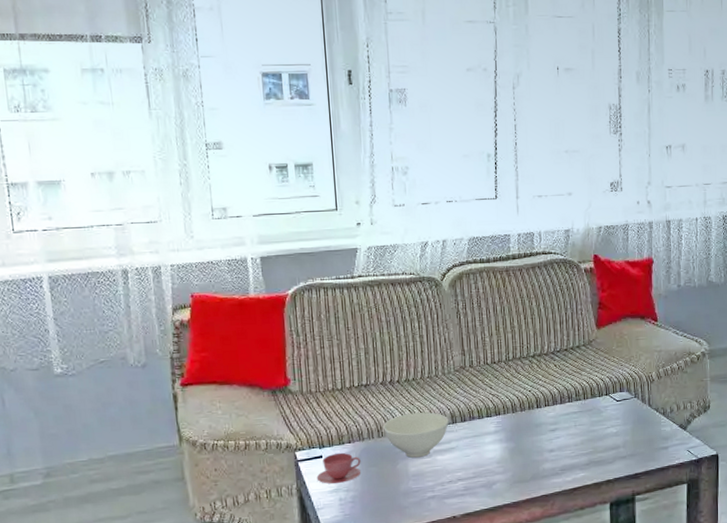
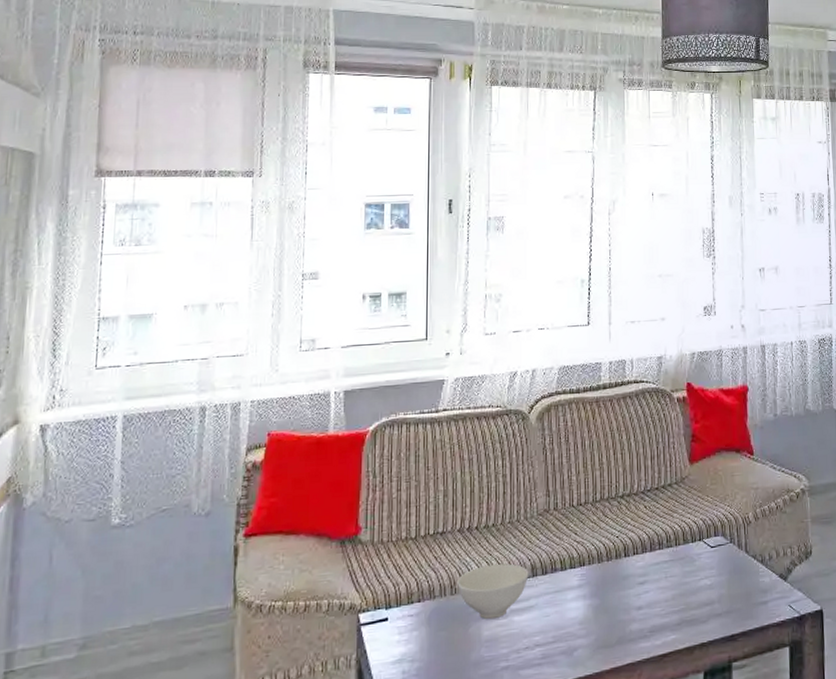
teacup: present [316,452,361,484] -> none [379,613,430,653]

